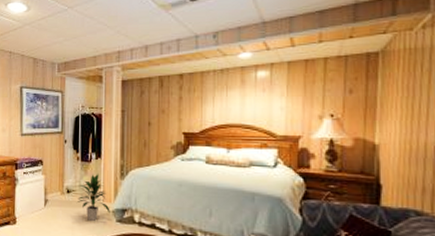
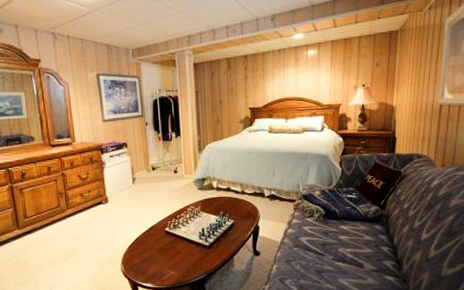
indoor plant: present [77,173,110,222] -> none [162,149,192,192]

